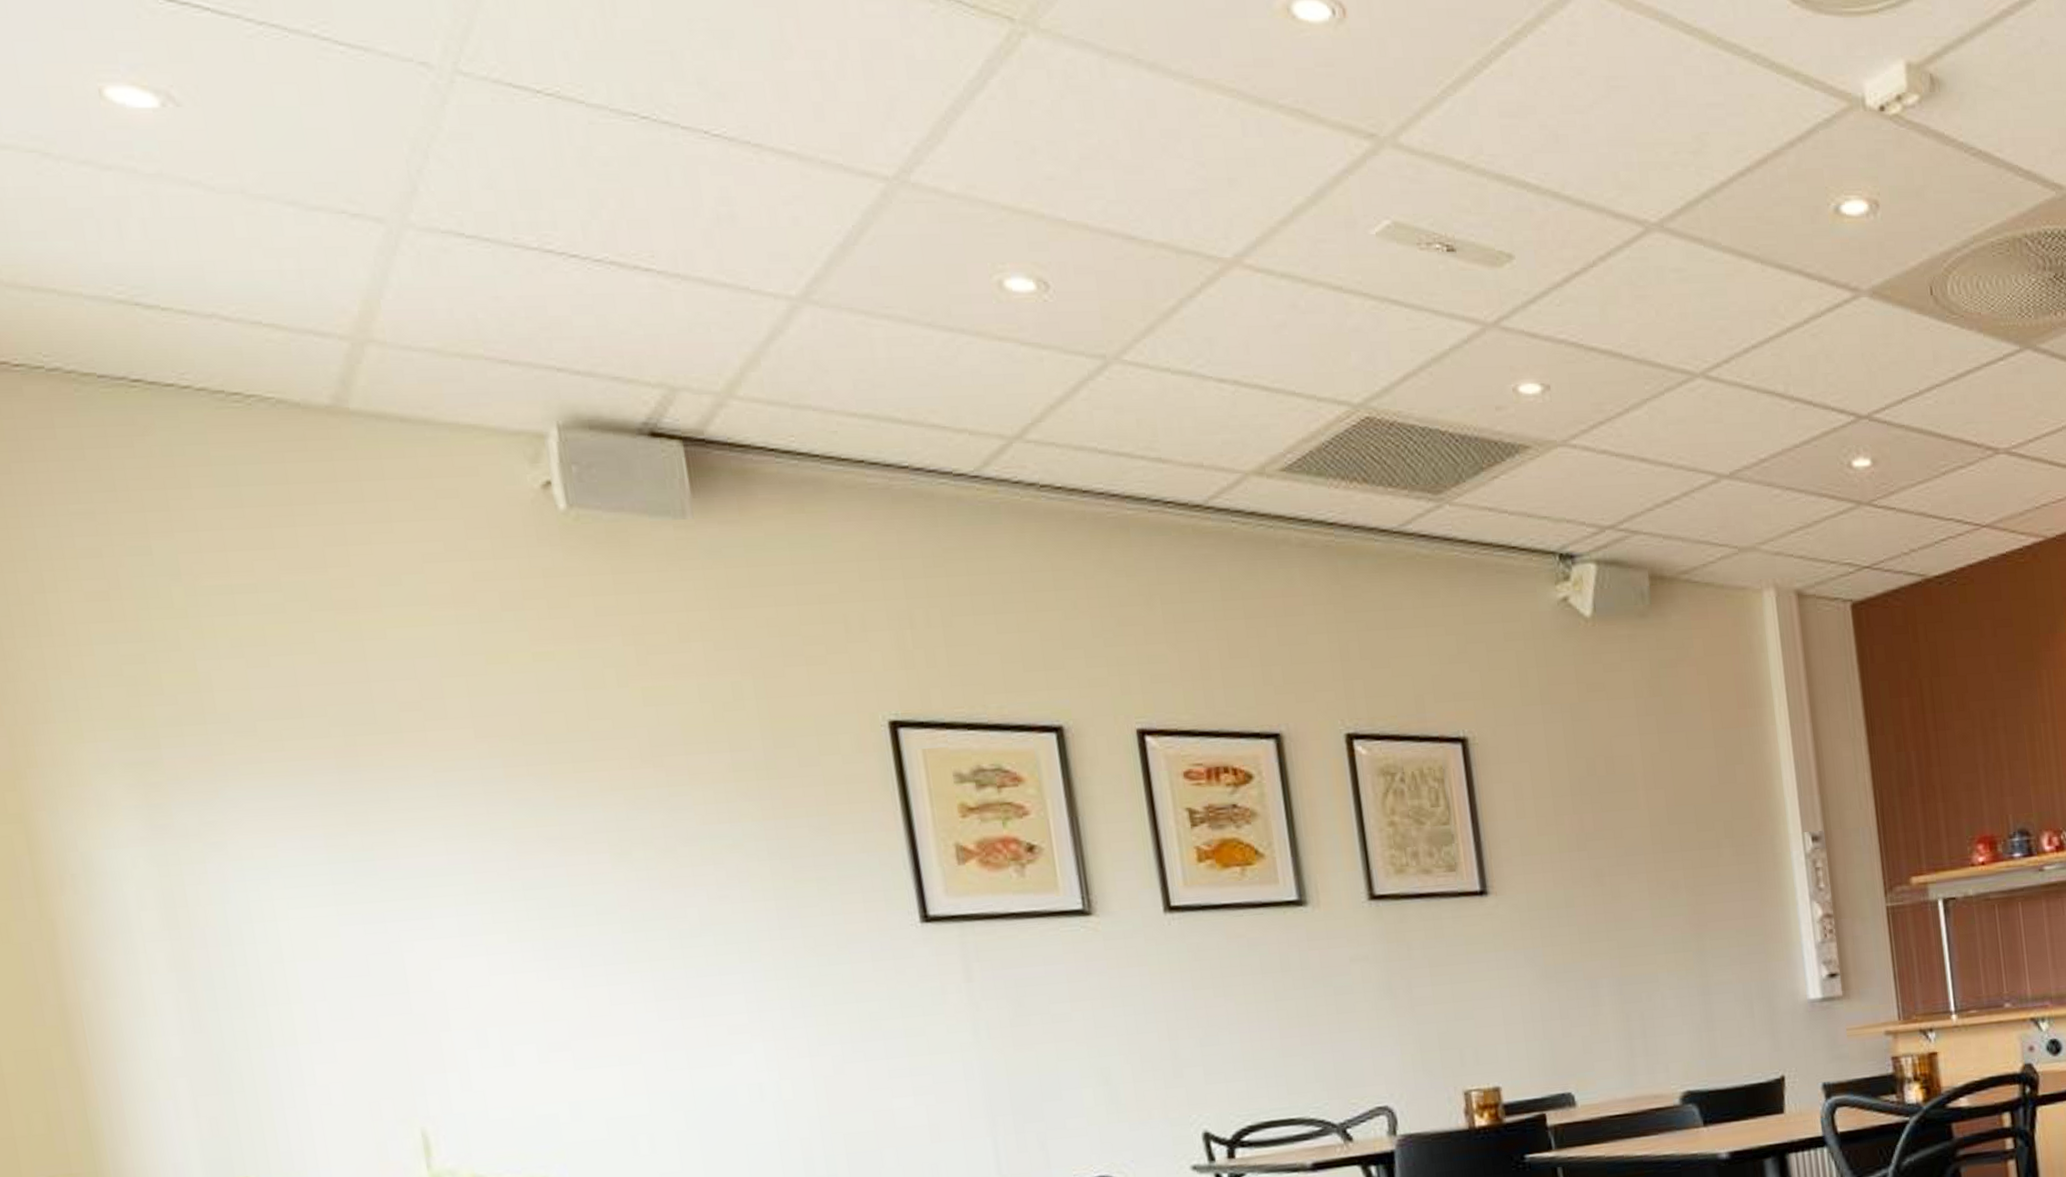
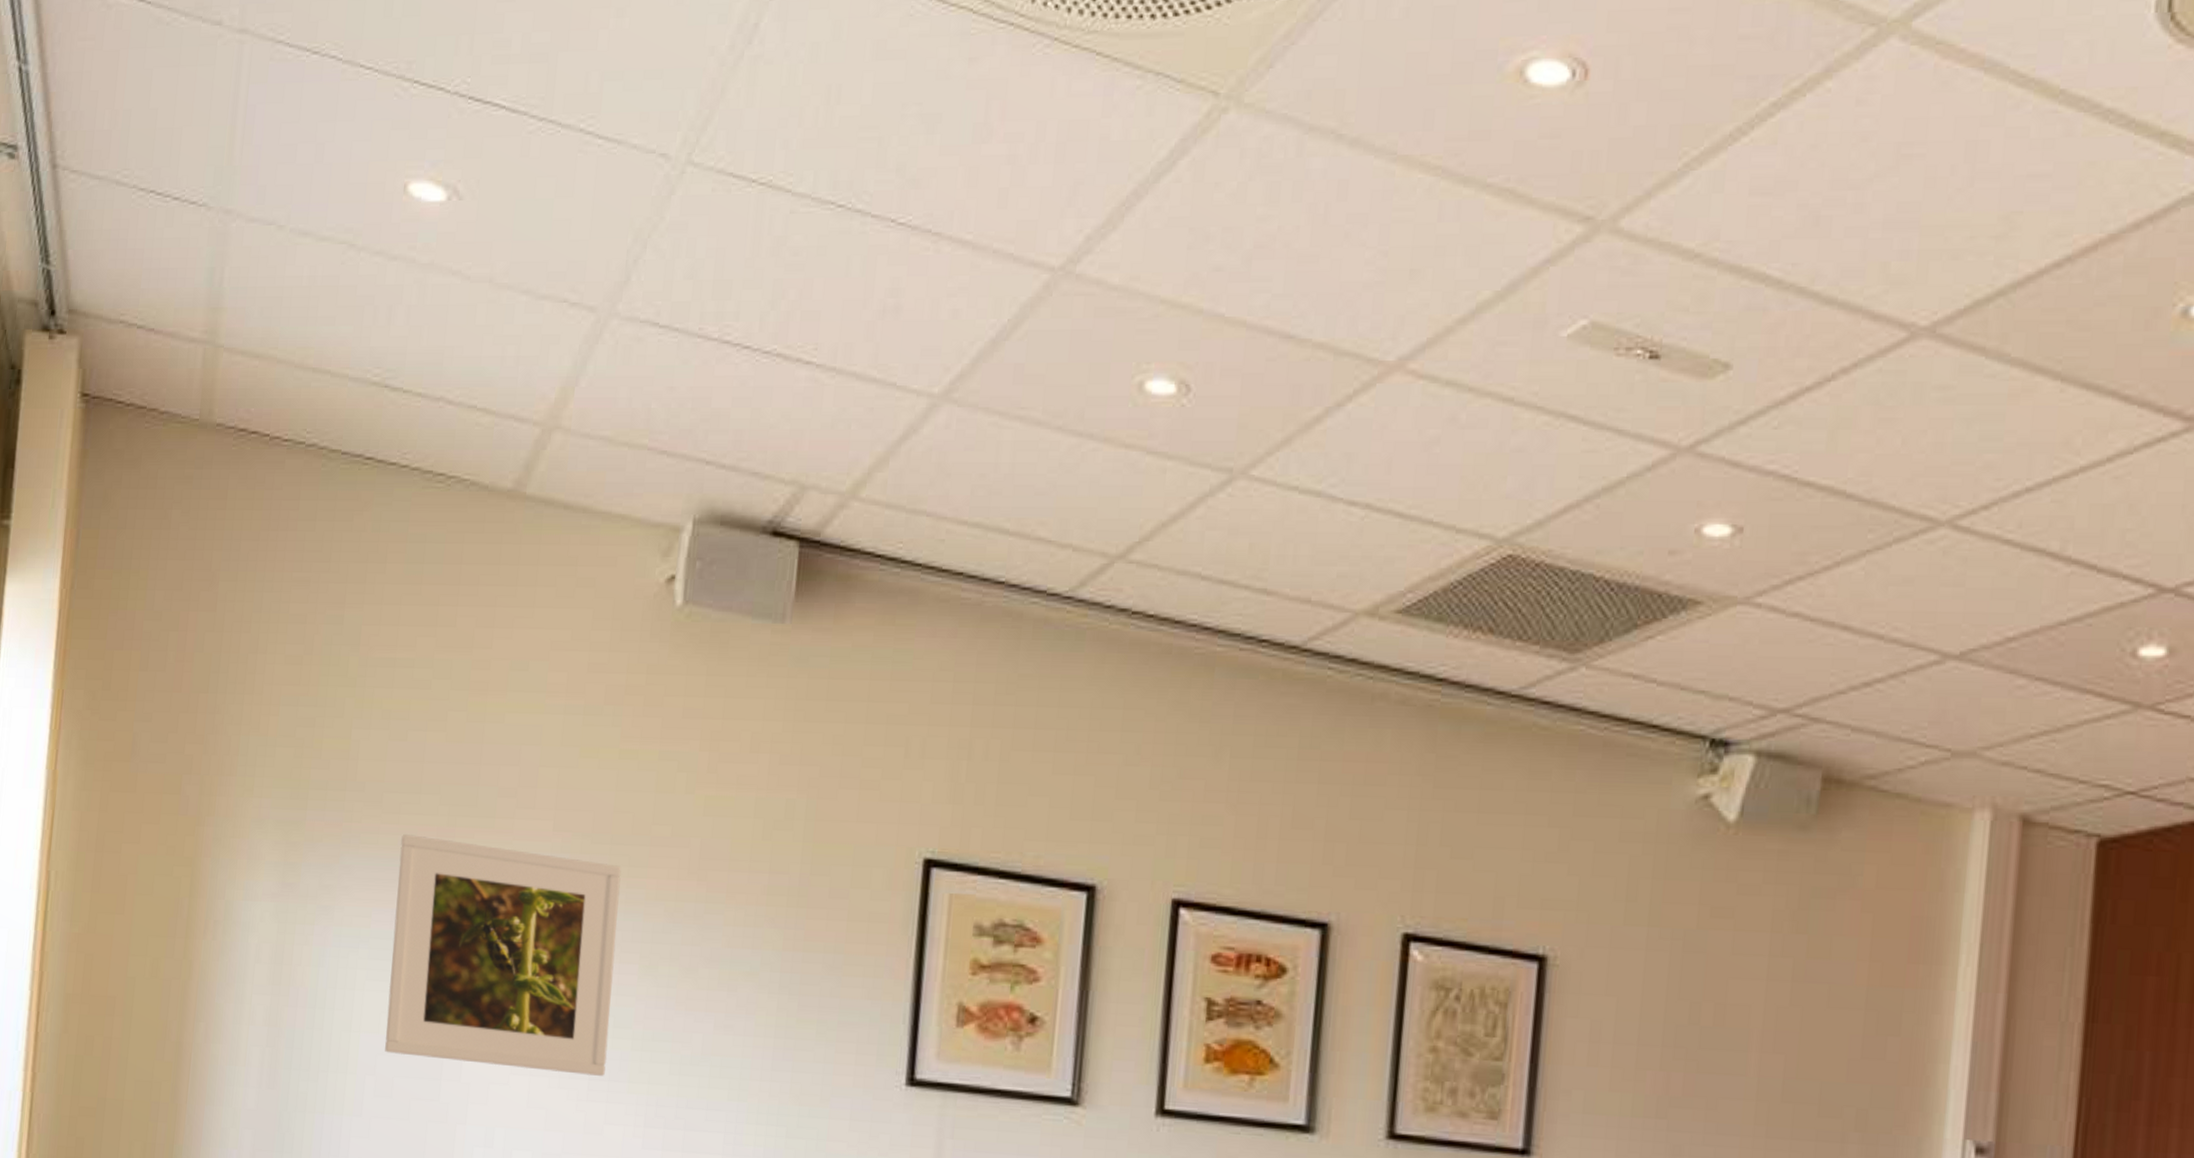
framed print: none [291,759,599,977] -> present [385,834,622,1076]

